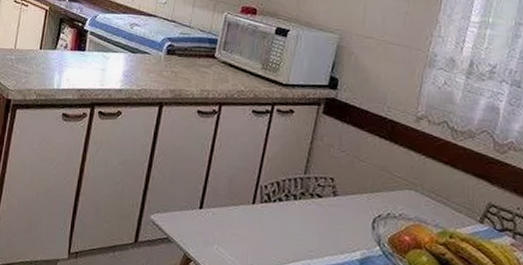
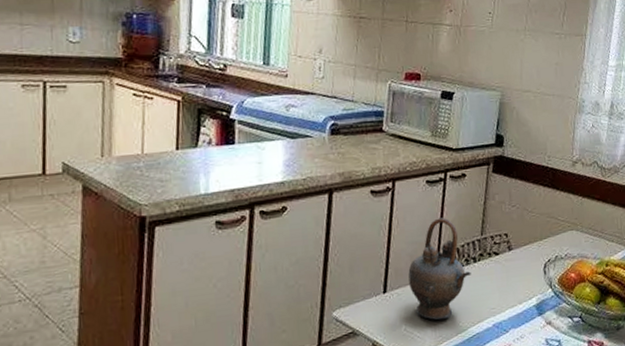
teapot: none [225,148,290,249] -> present [408,217,471,321]

